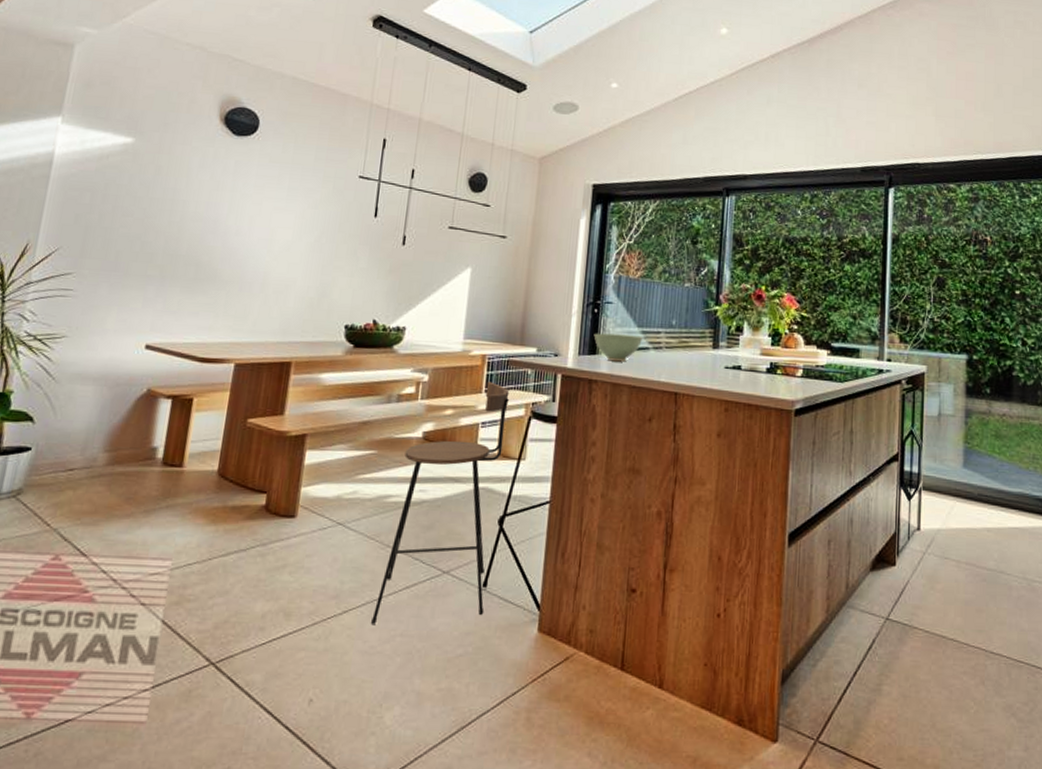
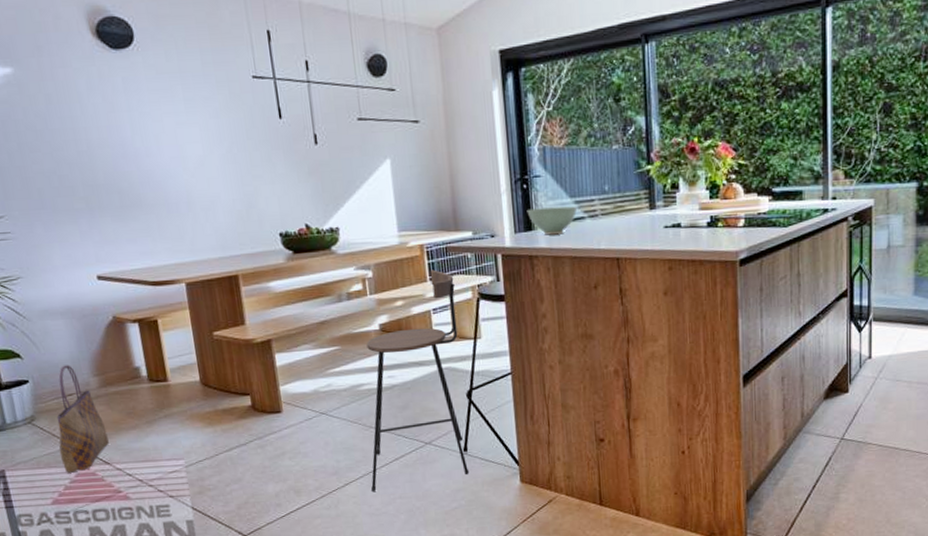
tote bag: none [32,435,97,562] -> present [56,365,109,473]

